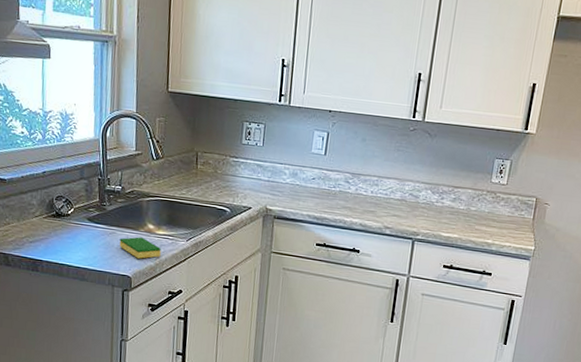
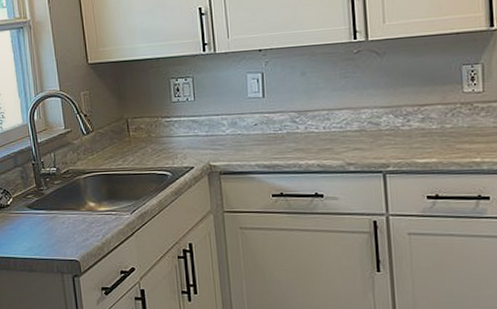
dish sponge: present [119,237,161,259] -> none [62,217,106,240]

